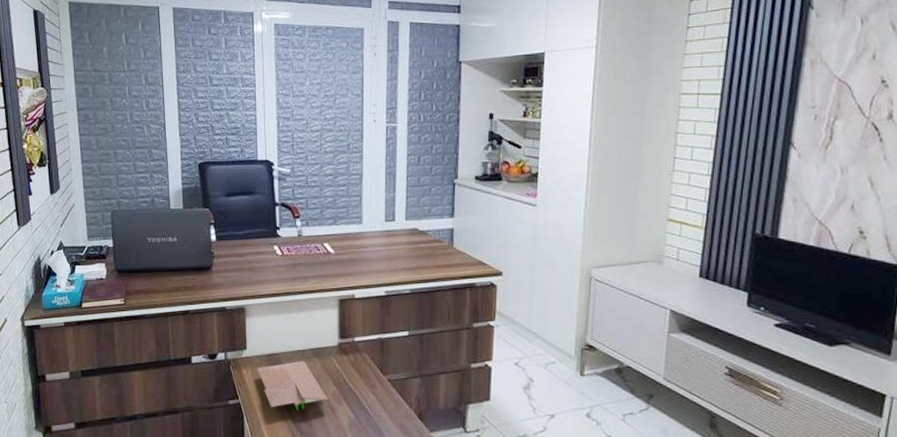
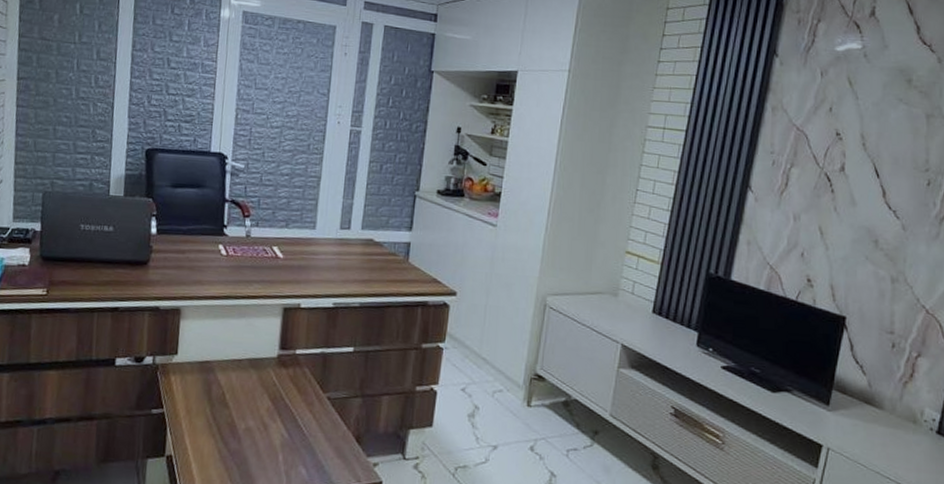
document tray: present [257,360,328,410] -> none [187,370,262,425]

